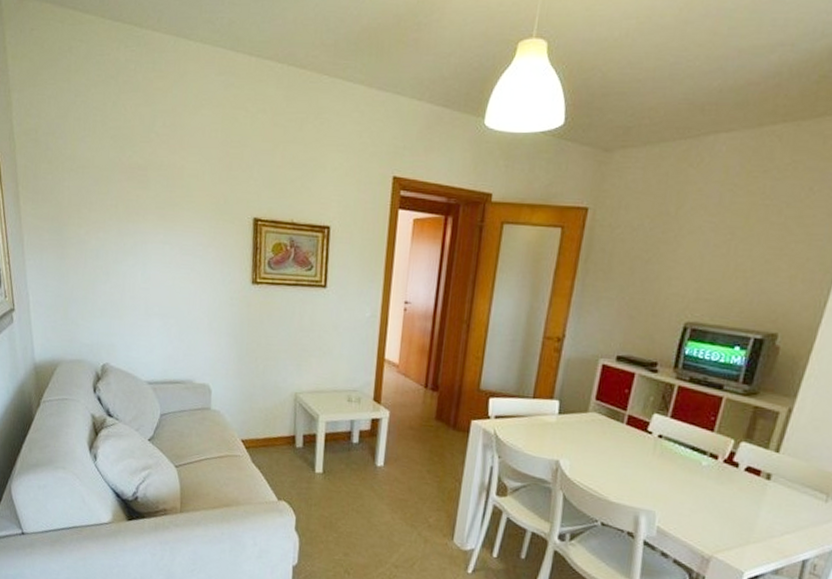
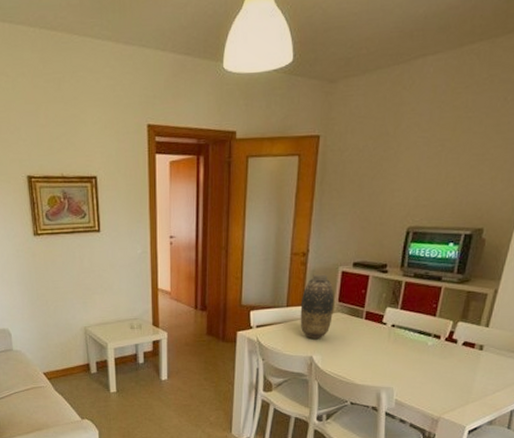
vase: none [547,364,591,441] -> present [300,274,335,339]

